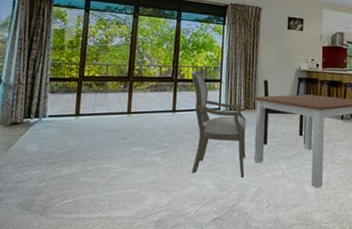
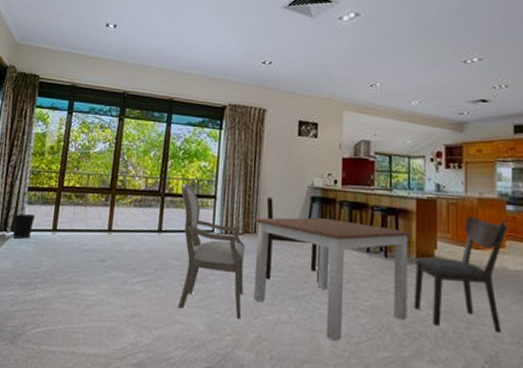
wastebasket: none [36,101,58,124] -> present [13,213,35,239]

